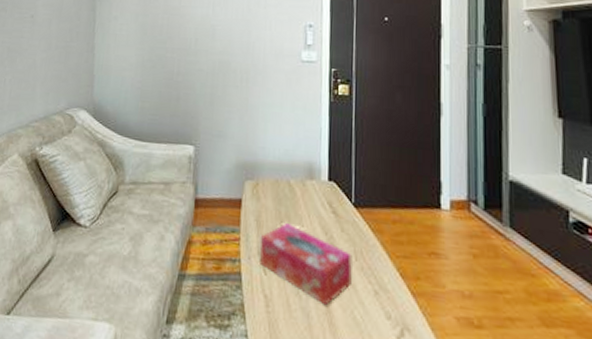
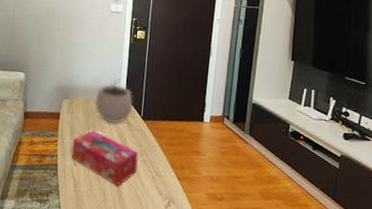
plant pot: none [288,150,340,215] -> present [95,78,134,125]

